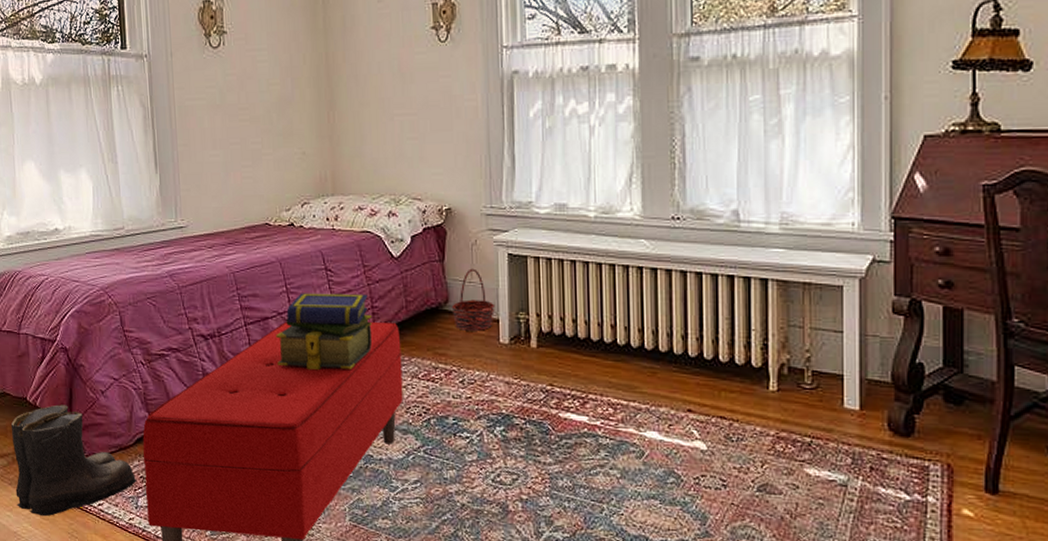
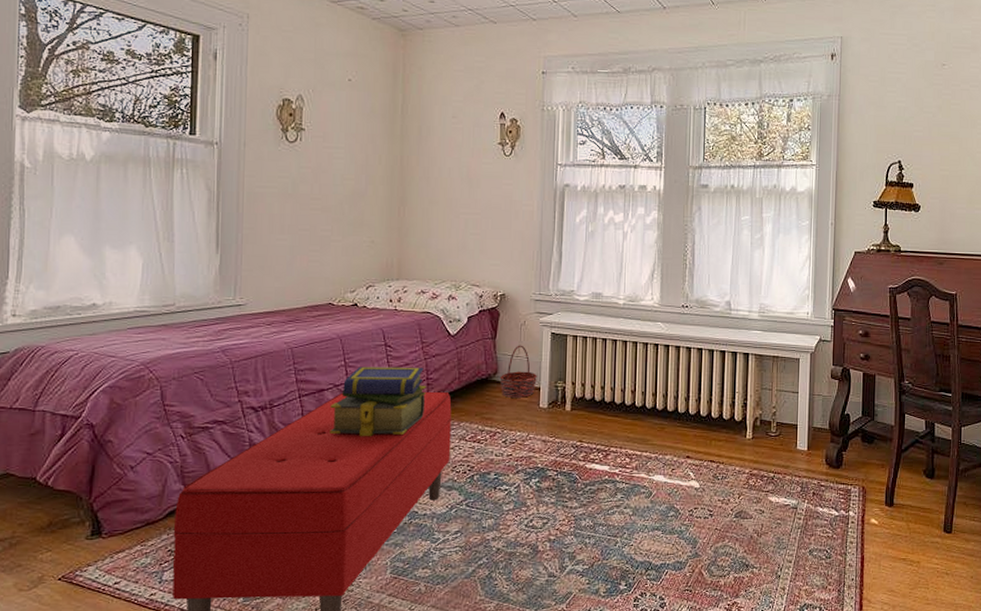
boots: present [11,404,137,517] -> none [9,482,164,602]

